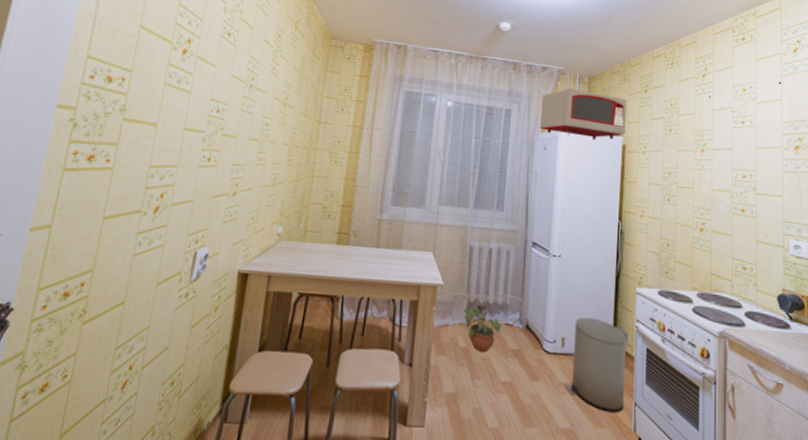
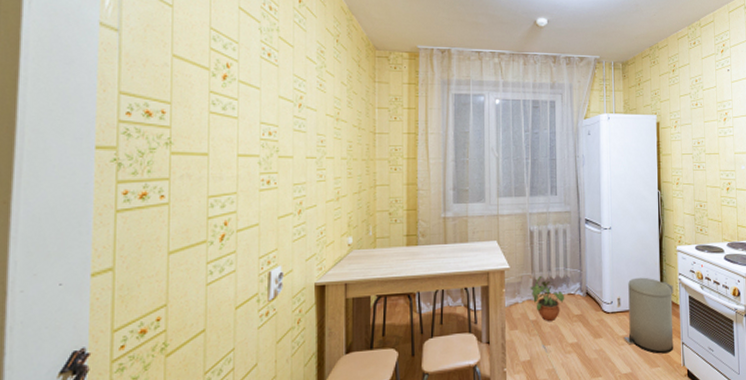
microwave: present [540,88,628,140] -> none [582,75,659,121]

